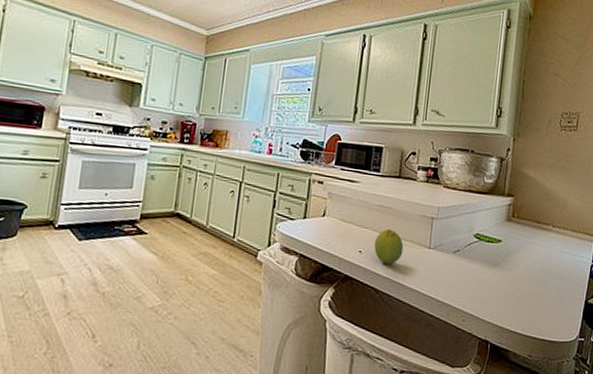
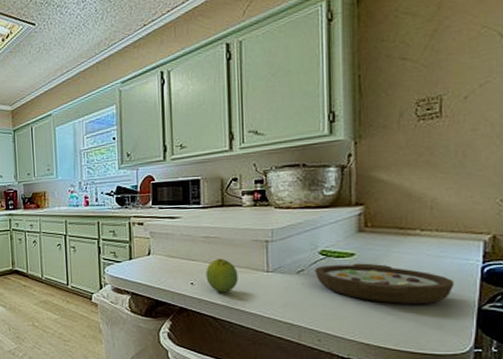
bowl: none [468,248,571,294] -> present [315,263,454,305]

